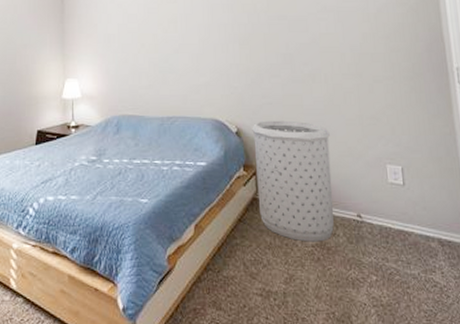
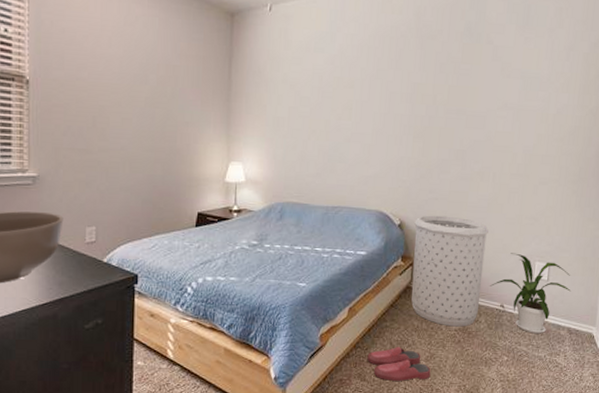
slippers: none [220,267,293,309] -> present [367,346,431,381]
house plant: none [341,156,432,247] -> present [489,253,571,334]

